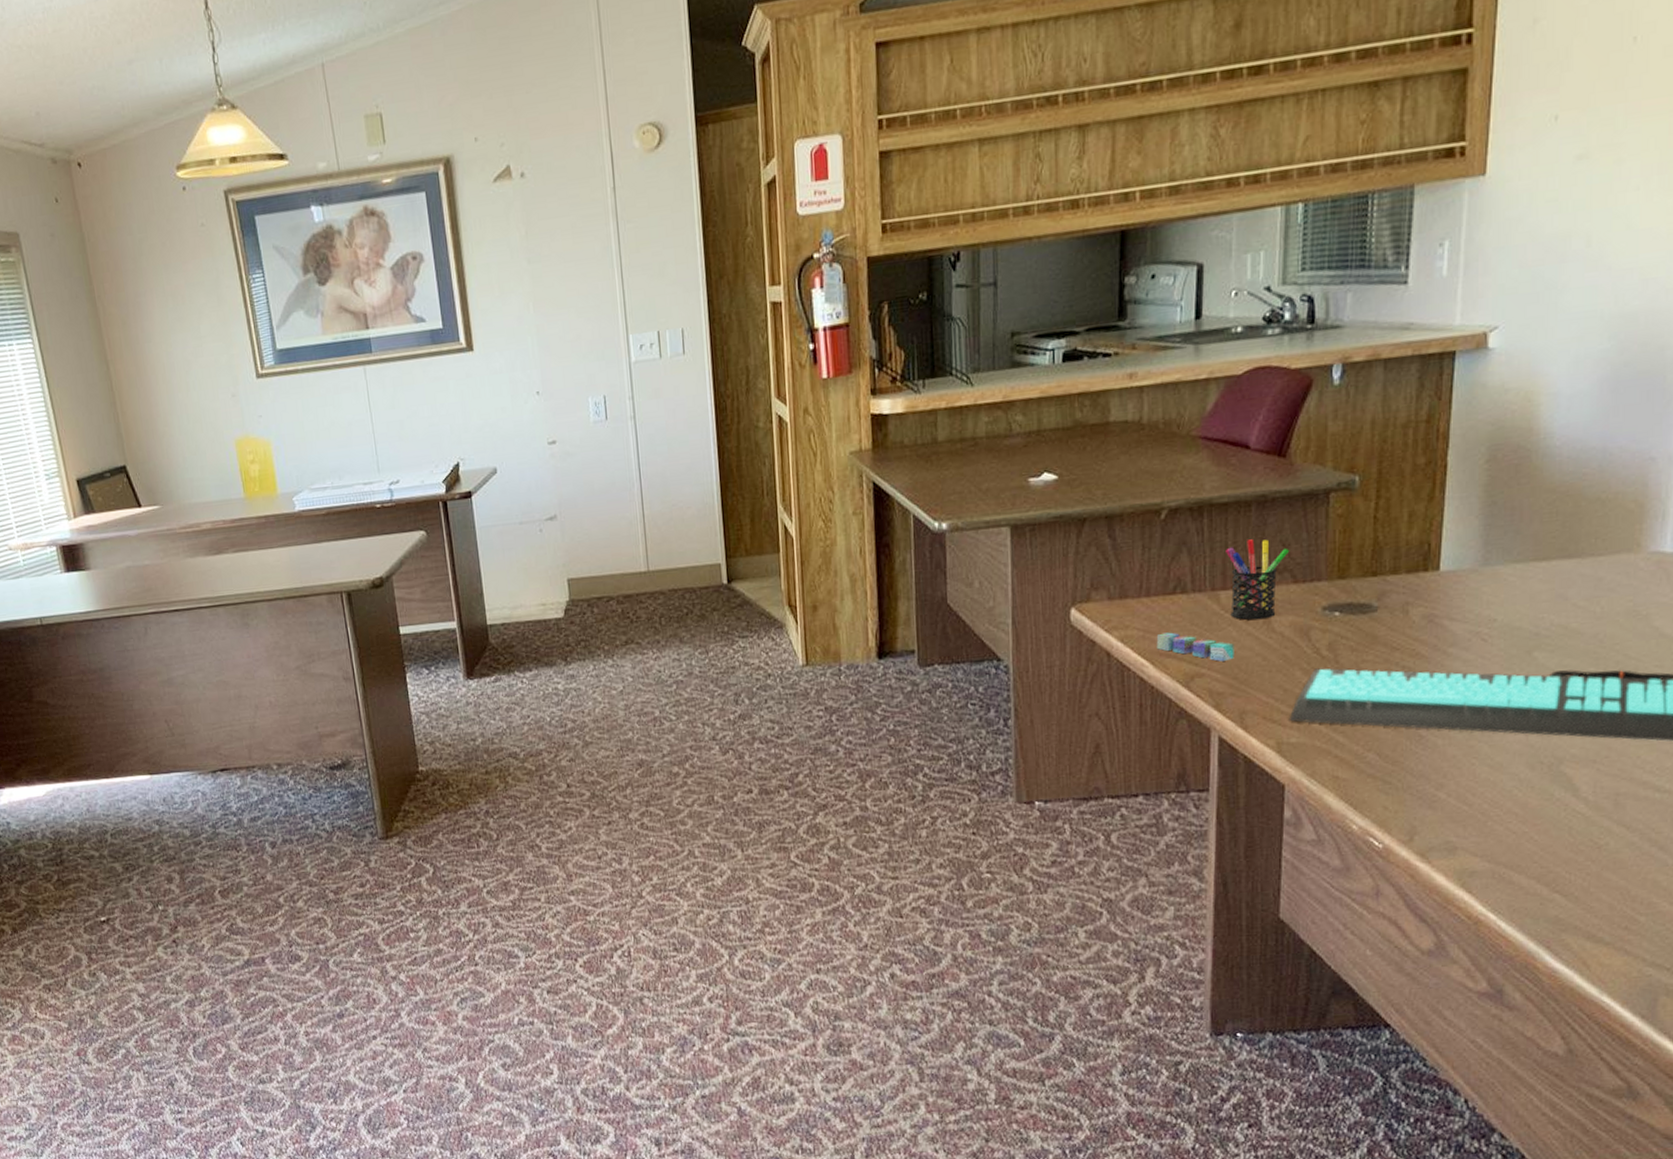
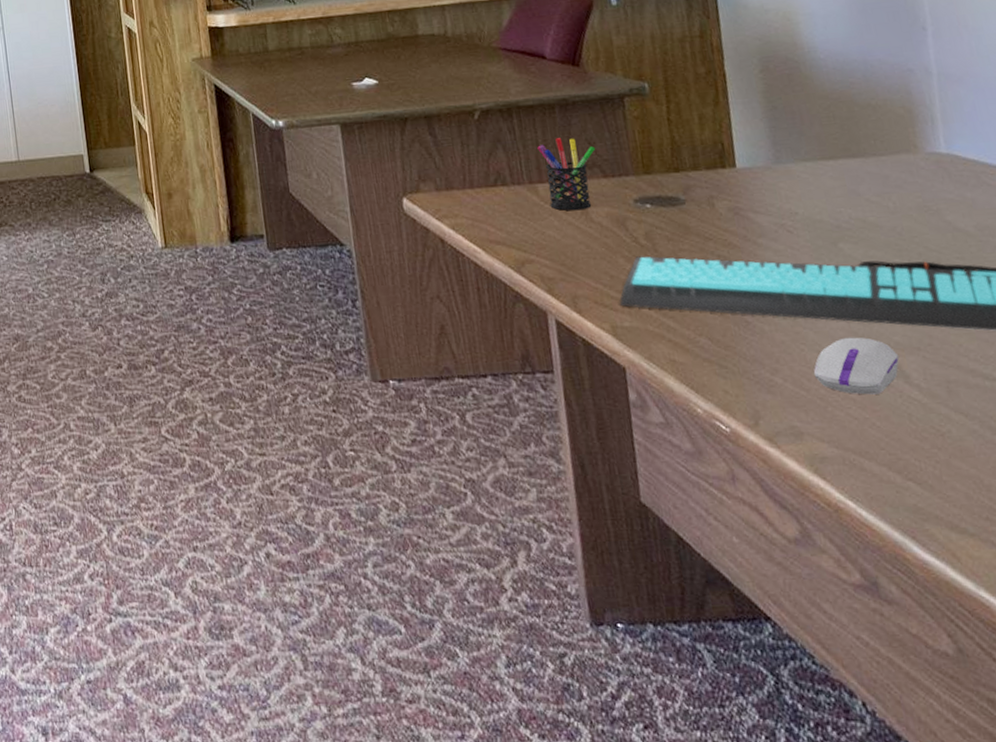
sticky notes: present [1156,632,1234,661] -> none [484,221,560,249]
computer mouse: none [1480,750,1573,809] -> present [813,337,900,395]

